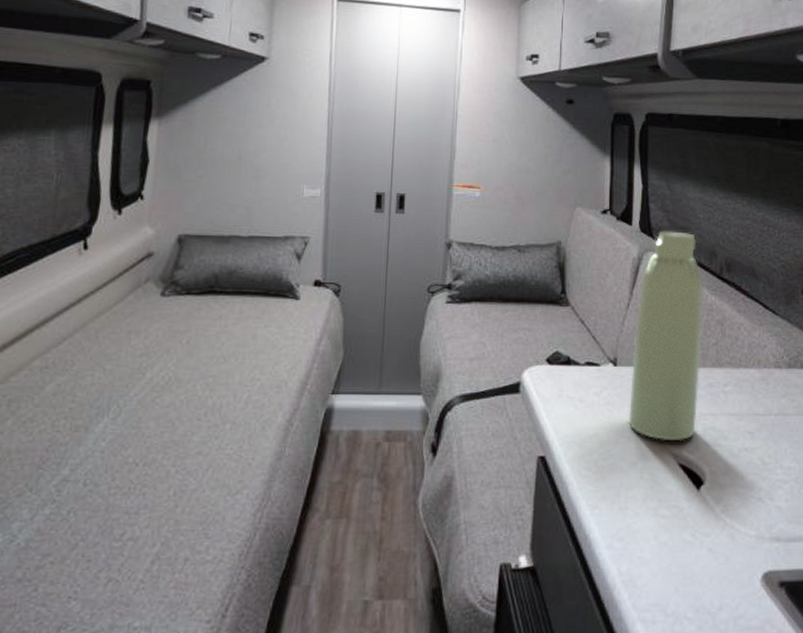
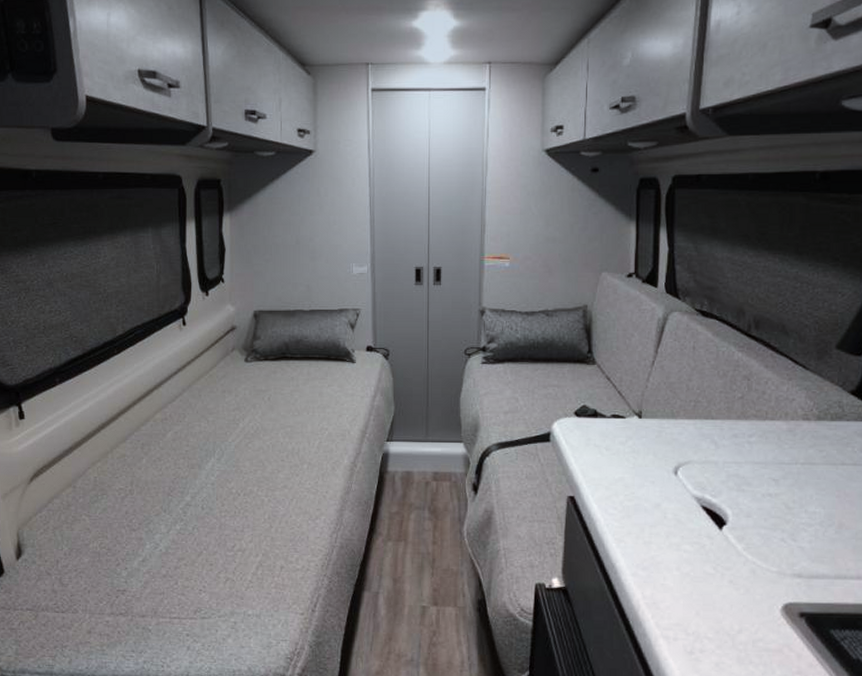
water bottle: present [628,231,703,442] -> none [652,291,730,486]

